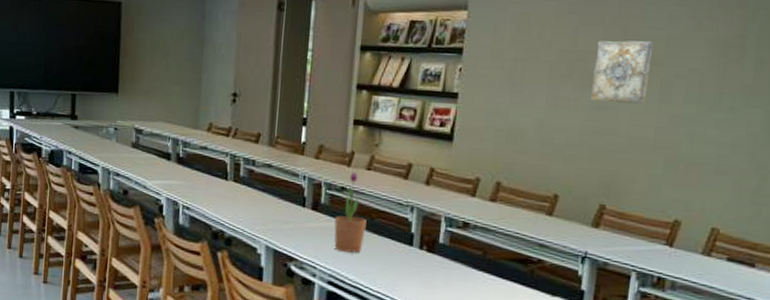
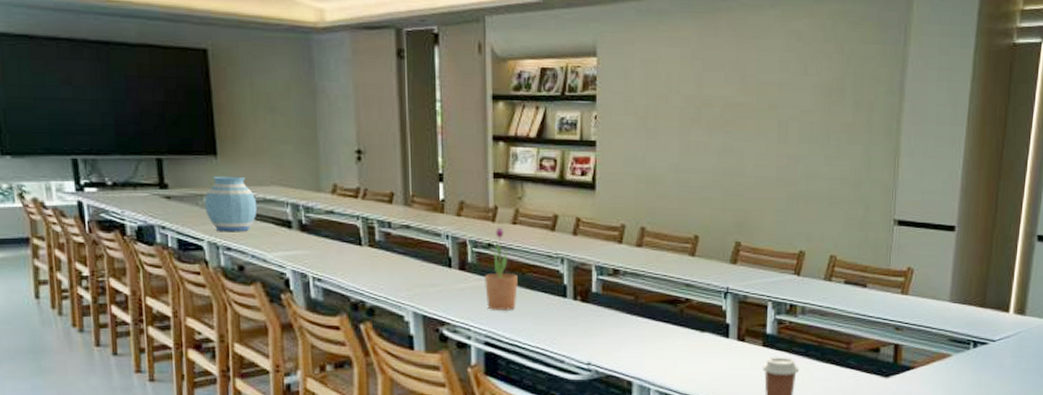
vase: none [103,110,145,161] -> present [204,175,258,232]
wall art: present [590,41,654,104] -> none [719,85,769,145]

